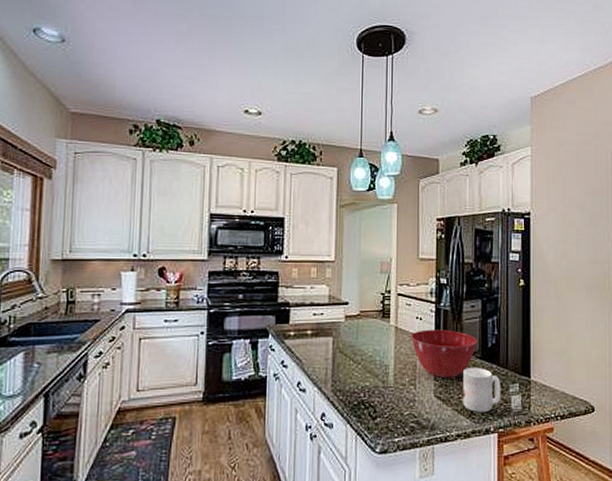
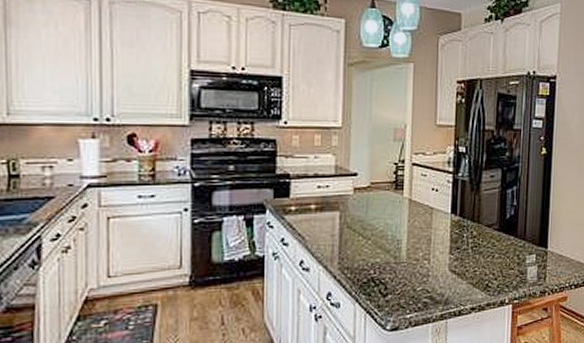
mixing bowl: present [411,329,477,378] -> none [426,201,496,251]
mug: present [463,367,501,412] -> none [478,239,518,285]

